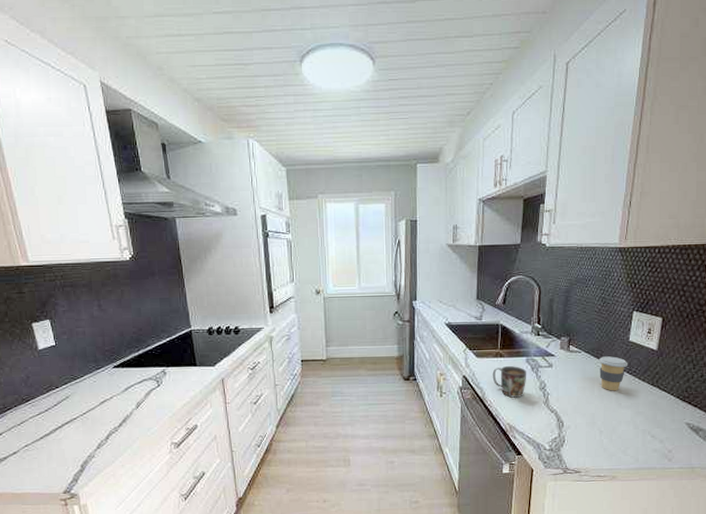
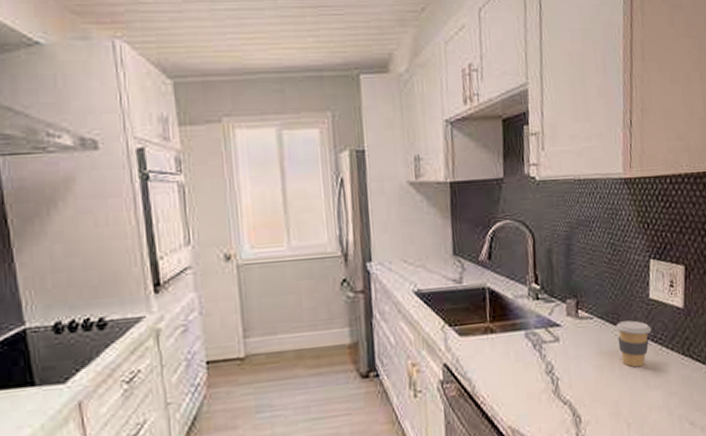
mug: present [492,366,527,398] -> none [482,344,528,389]

